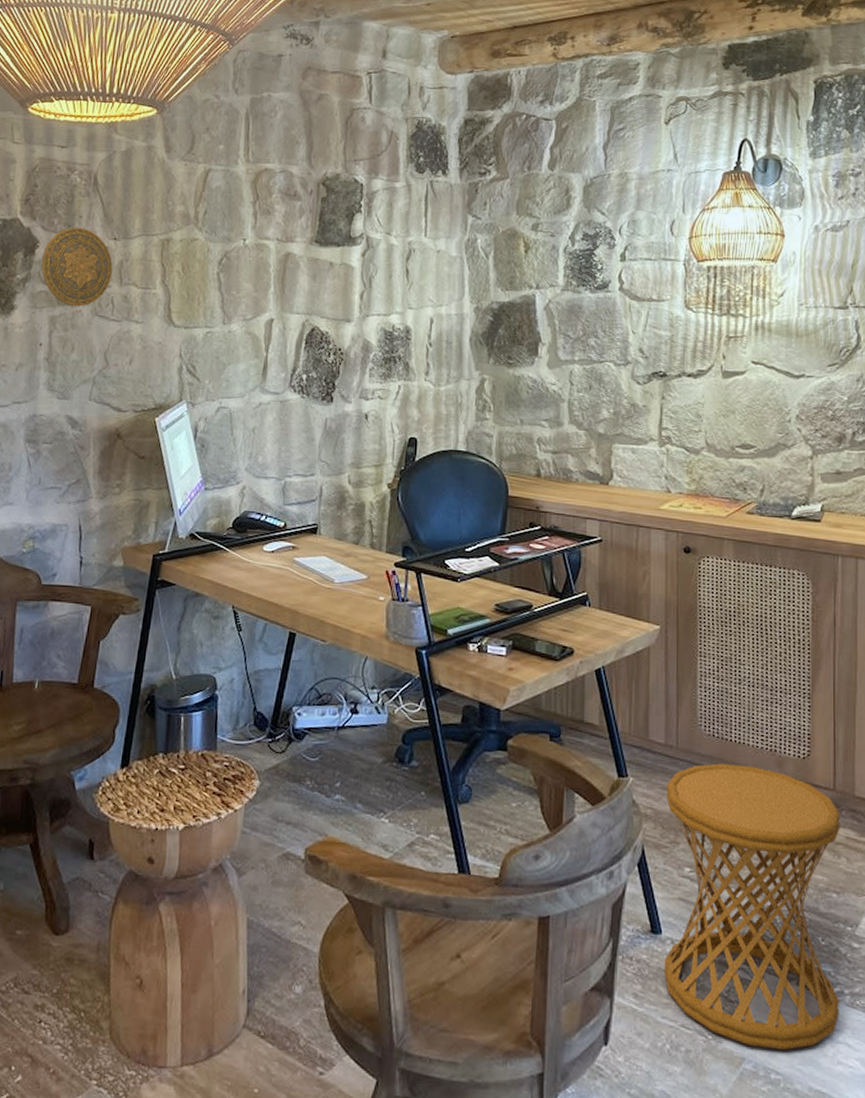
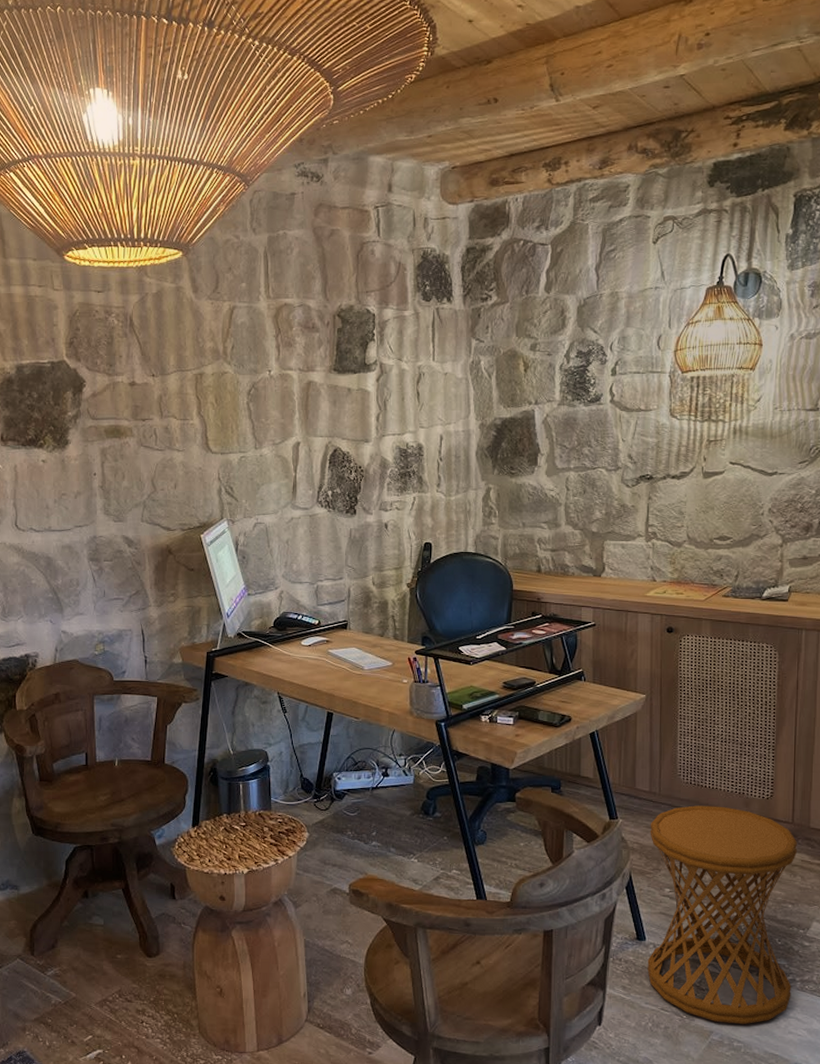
decorative plate: present [41,227,113,307] -> none [90,366,153,439]

